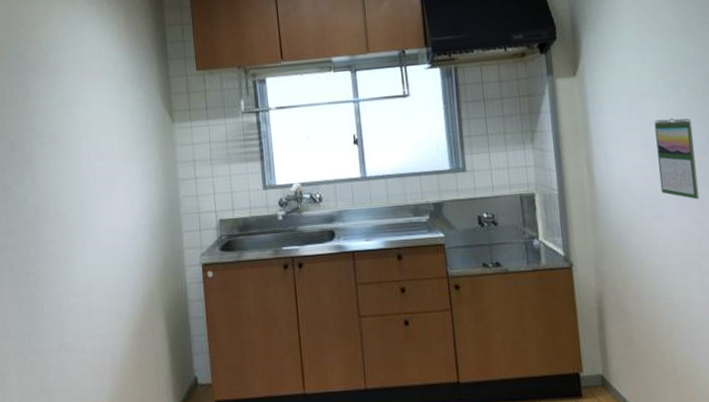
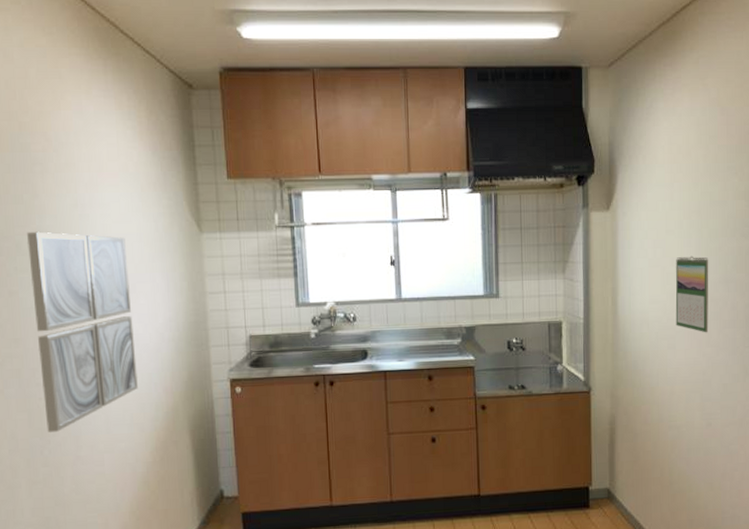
wall art: none [21,130,117,320] -> present [27,231,138,432]

